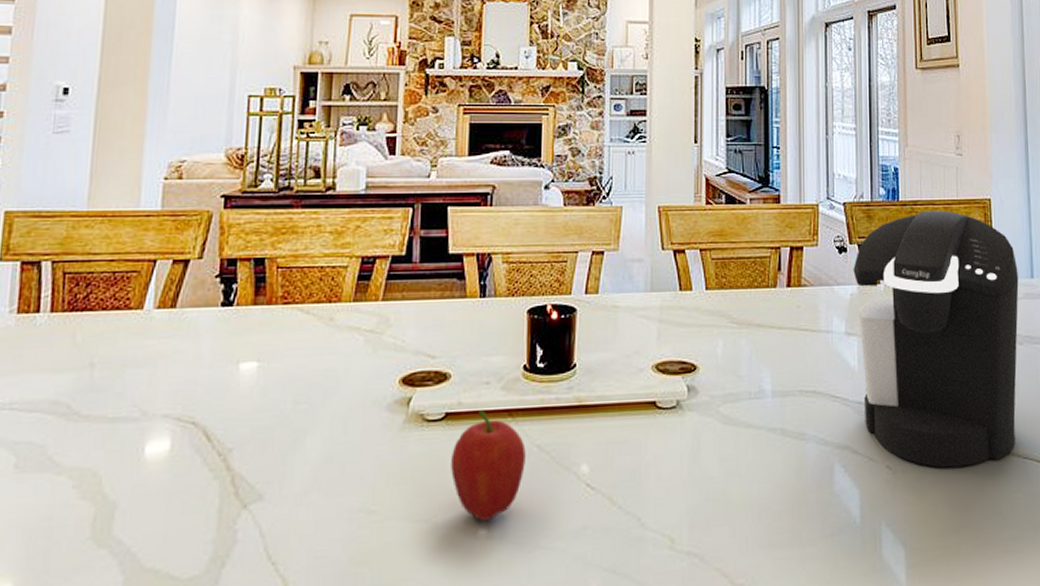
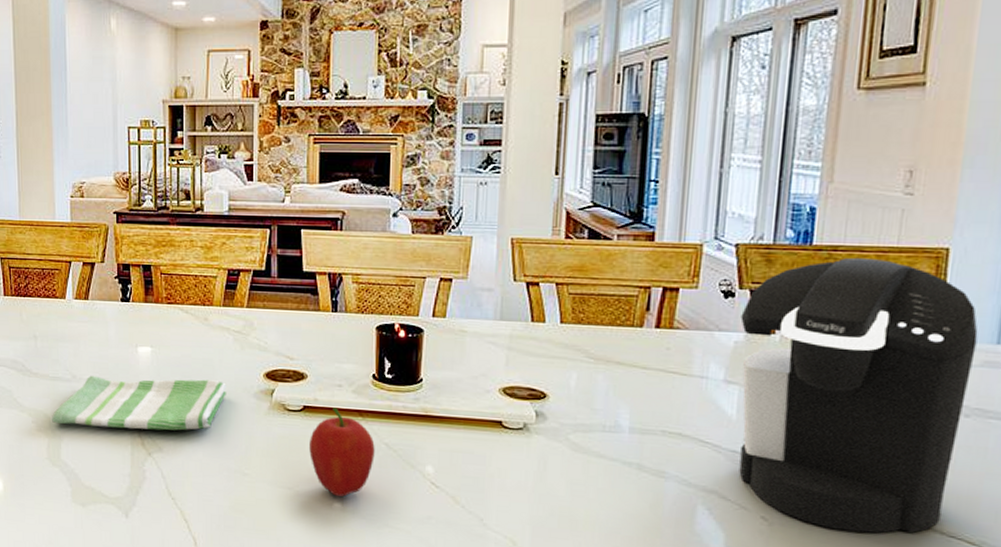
dish towel: none [104,394,353,483] -> present [52,375,226,431]

